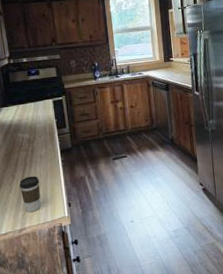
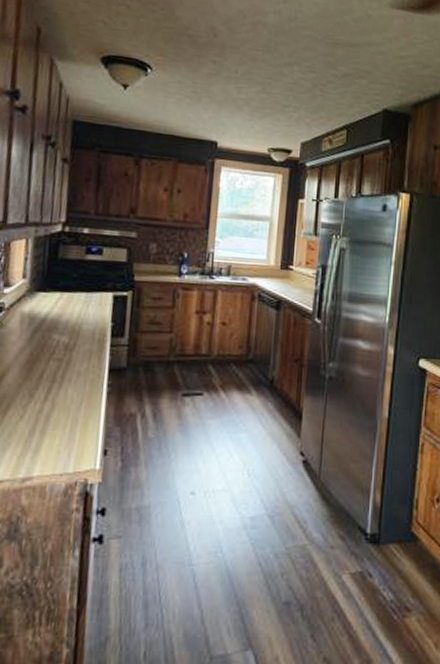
coffee cup: present [19,176,41,213] -> none [37,400,69,455]

